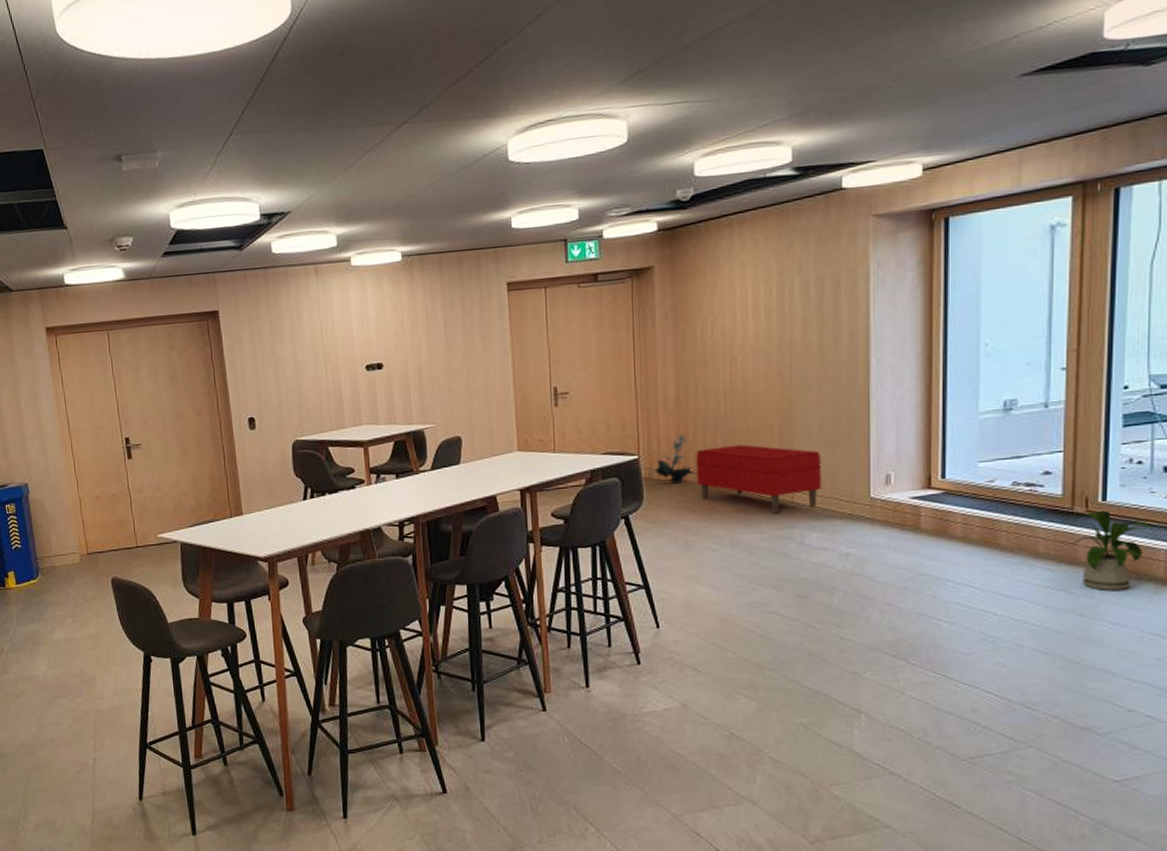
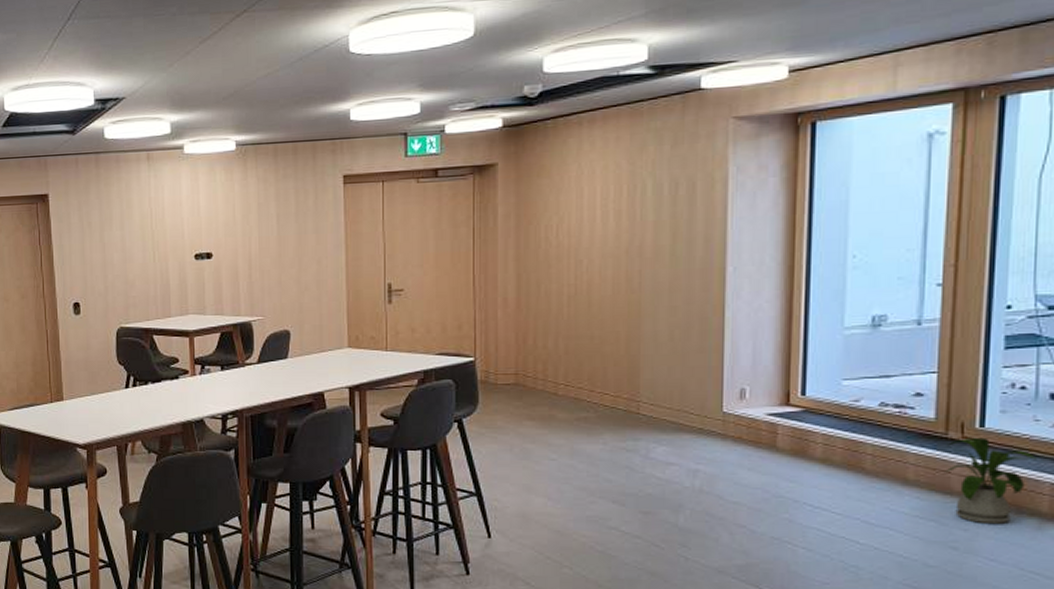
decorative plant: present [655,434,695,483] -> none [491,337,534,388]
bench: present [696,444,822,514] -> none [536,350,671,425]

